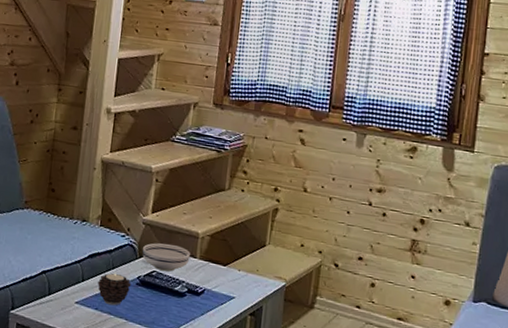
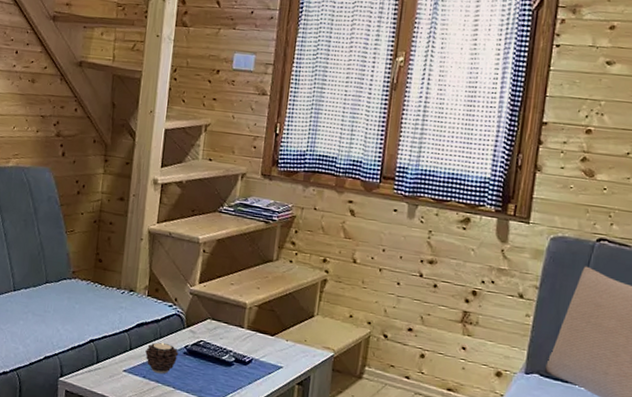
bowl: present [142,243,190,272] -> none [189,313,238,342]

